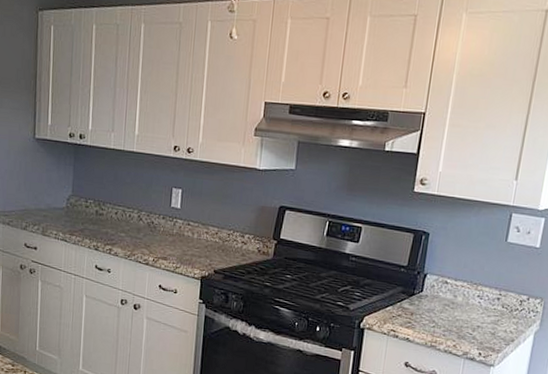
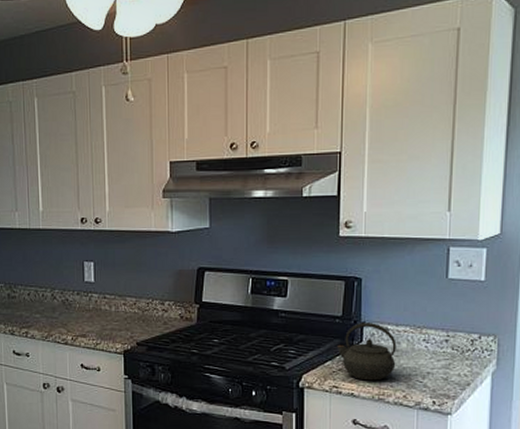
kettle: none [398,273,454,329] -> present [336,321,397,381]

